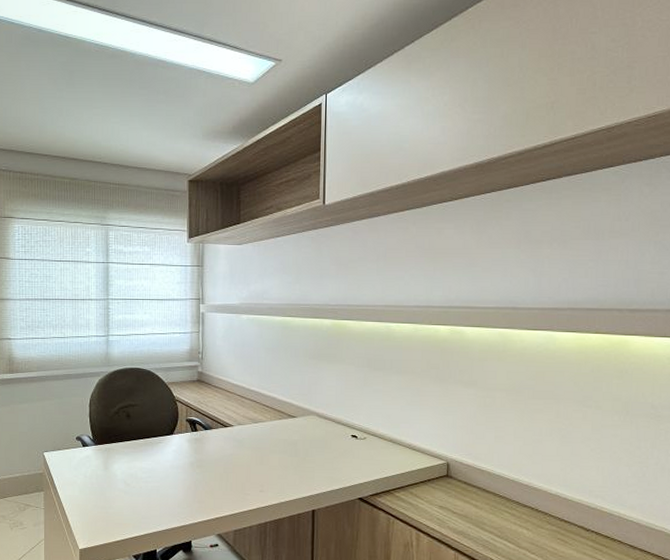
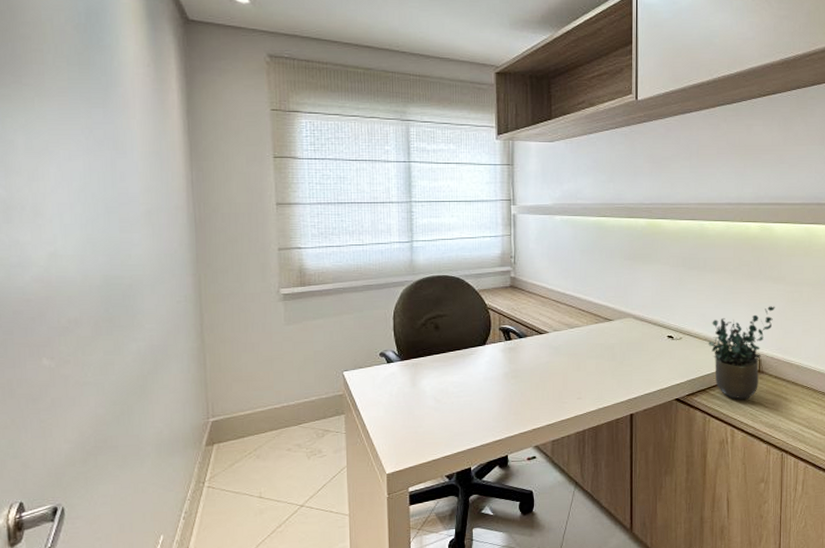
potted plant: none [394,410,466,504] -> present [708,306,775,401]

